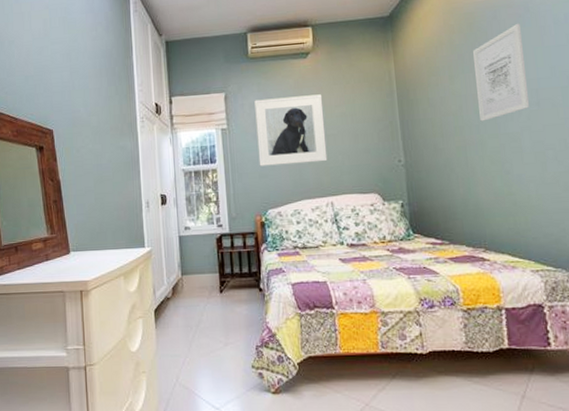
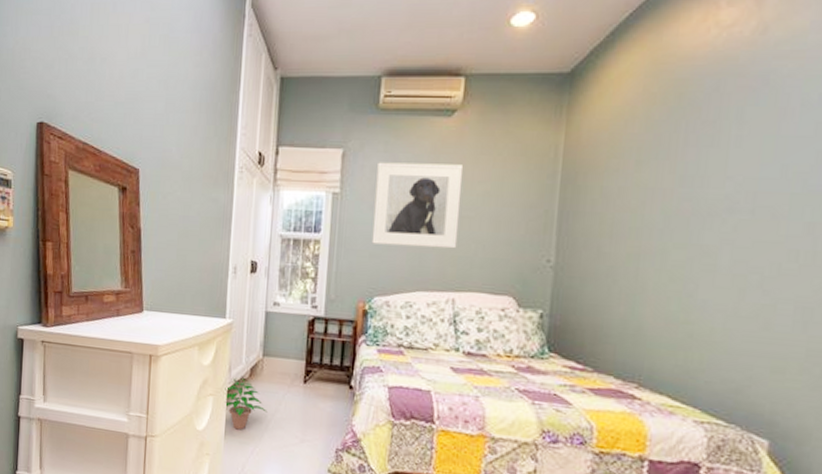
potted plant: none [152,298,192,345] -> present [224,377,267,430]
wall art: present [473,23,529,122] -> none [667,99,751,226]

